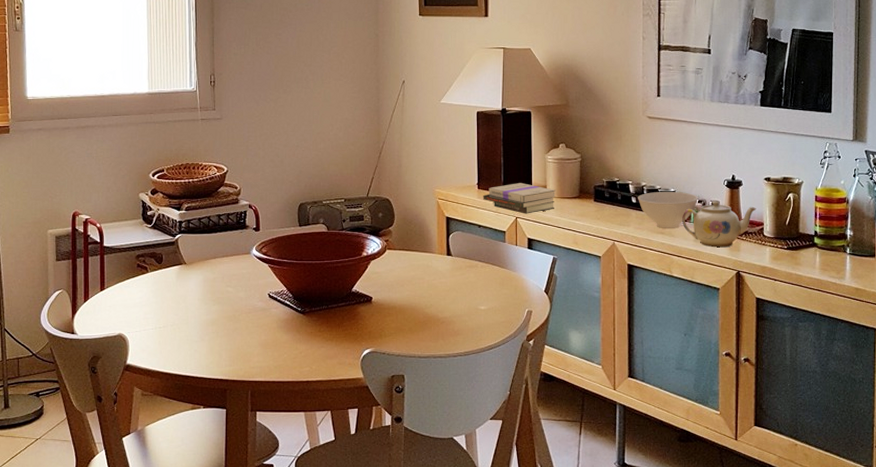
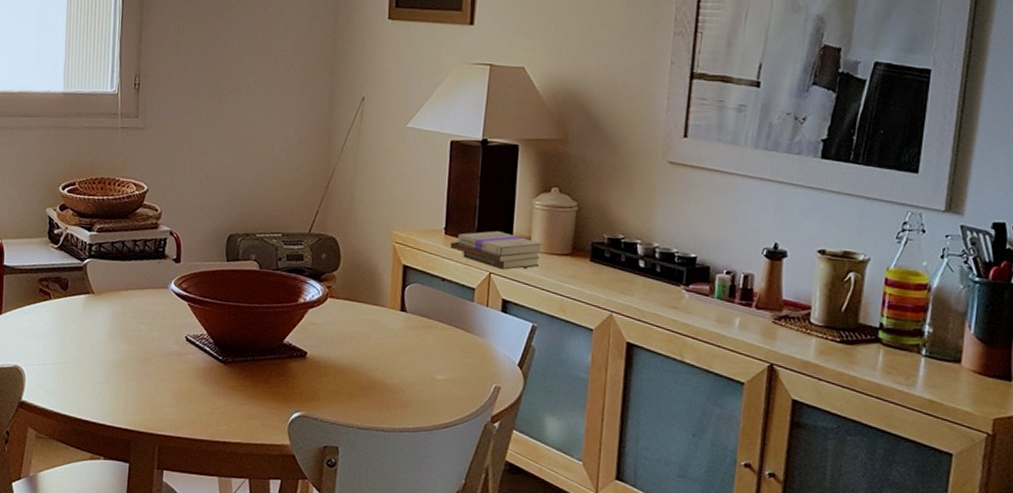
bowl: present [638,191,698,229] -> none [647,256,726,304]
teapot: present [682,201,757,248] -> none [702,273,804,333]

